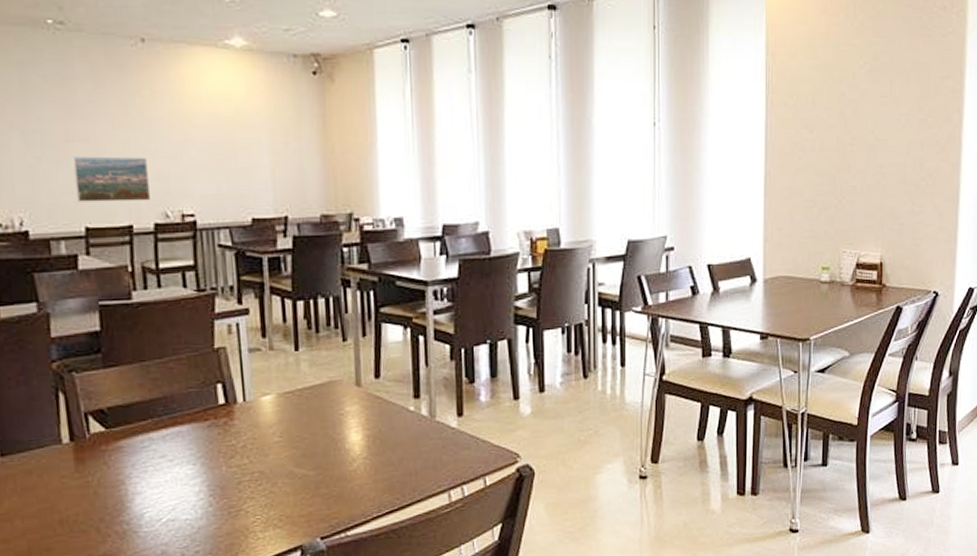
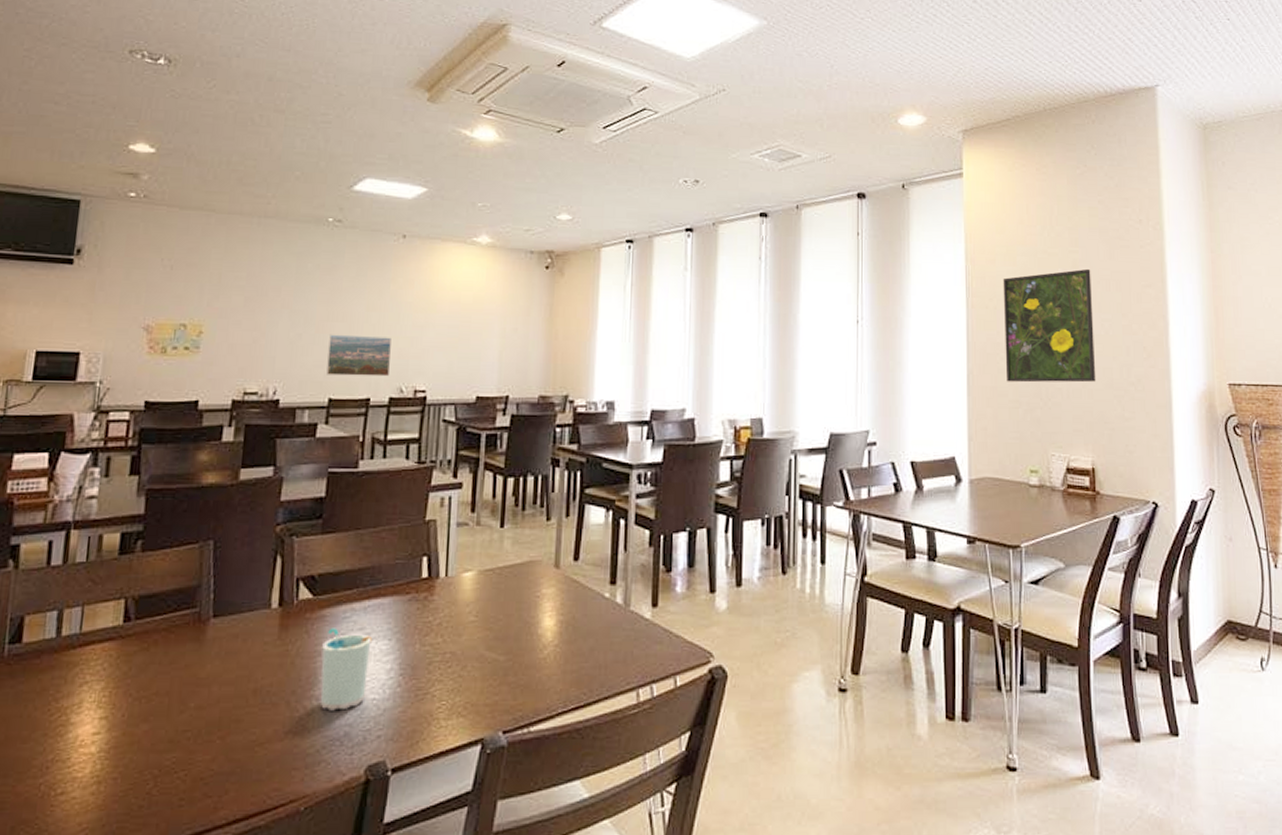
cup: none [124,457,177,533] -> present [320,628,373,711]
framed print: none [802,60,892,182] -> present [1003,268,1096,383]

